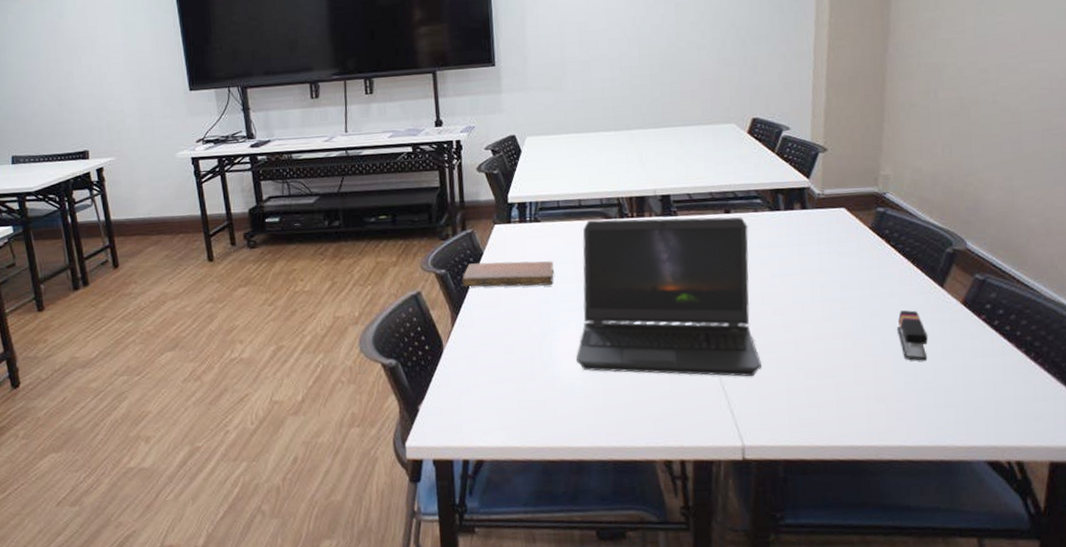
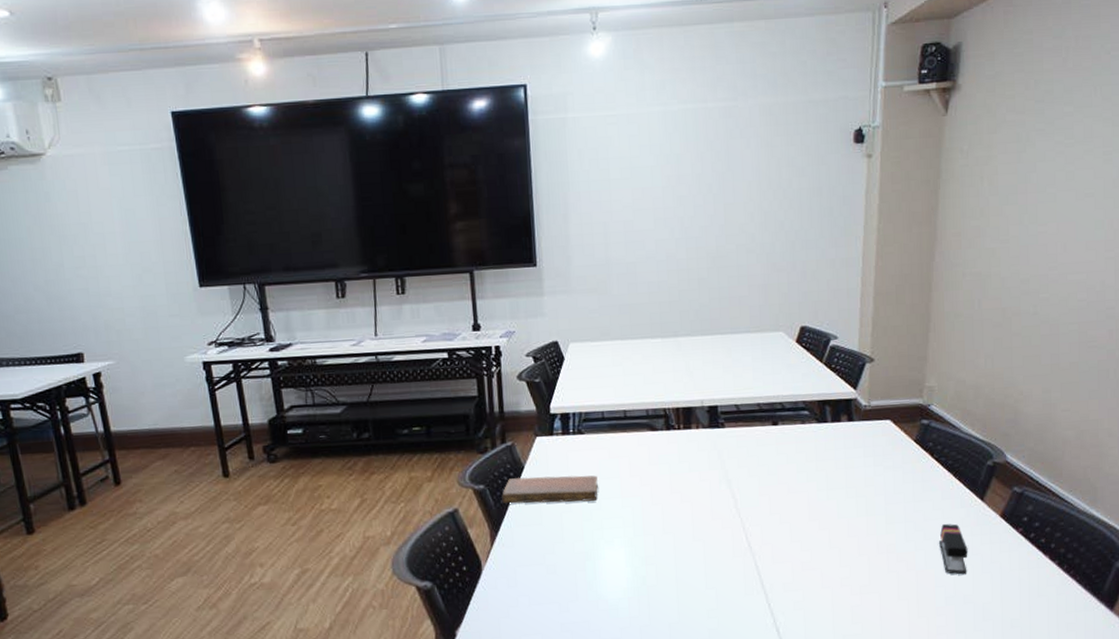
laptop computer: present [576,217,762,377] -> none [620,429,808,594]

